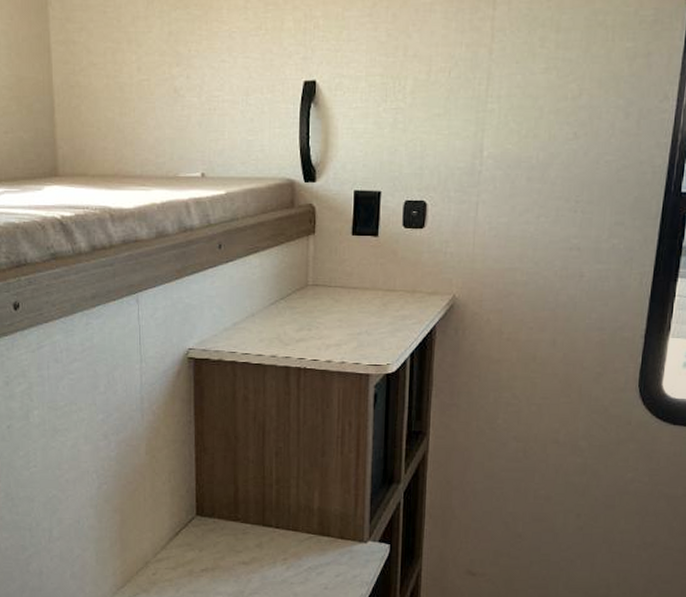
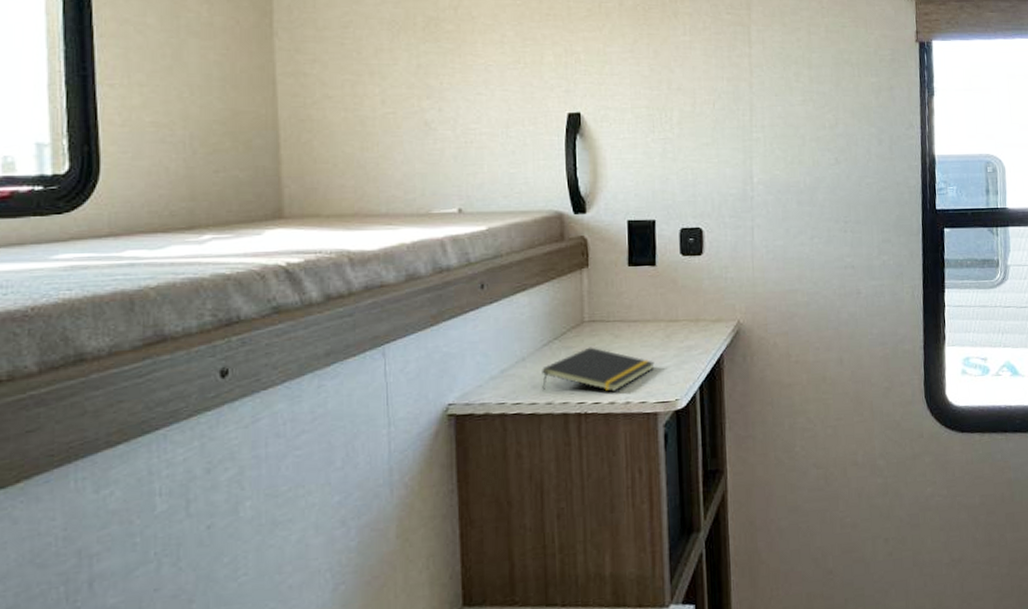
notepad: none [268,309,370,352] -> present [542,347,655,393]

